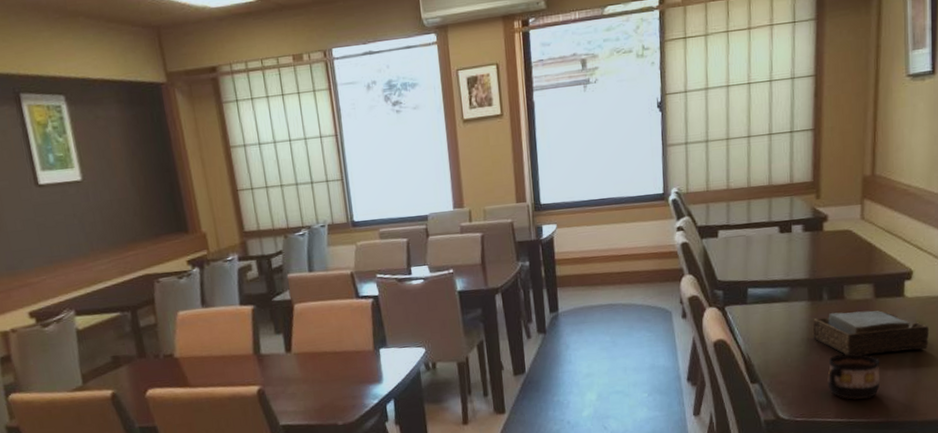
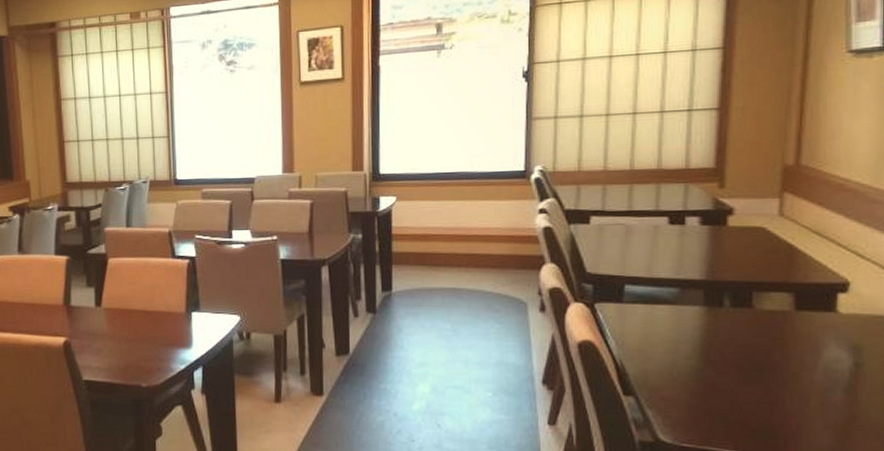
napkin holder: present [812,310,930,356] -> none [708,323,872,380]
cup: present [827,353,880,400] -> none [726,373,800,430]

